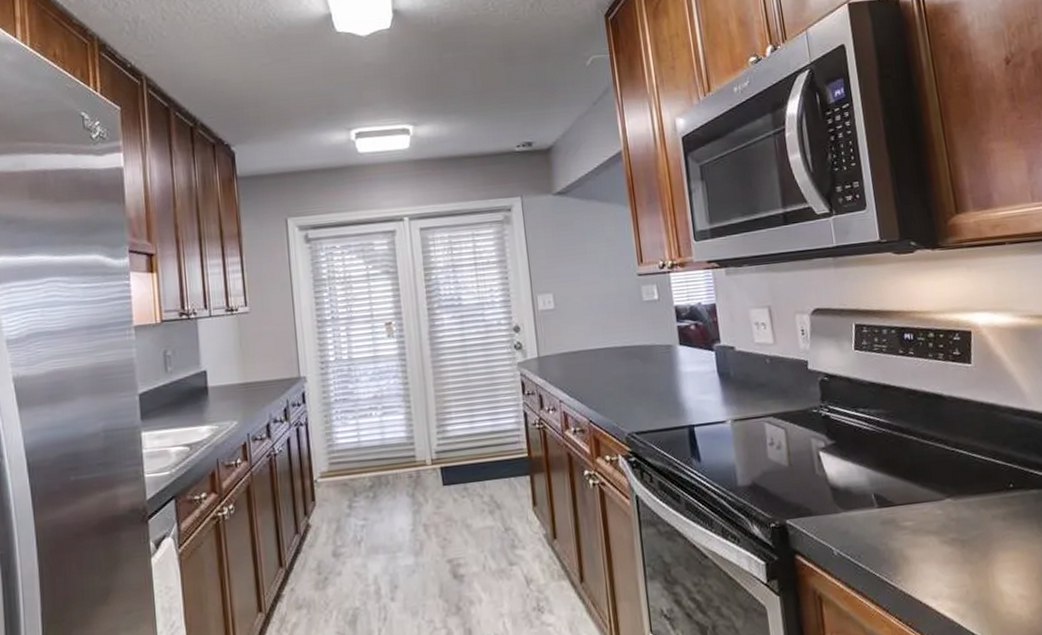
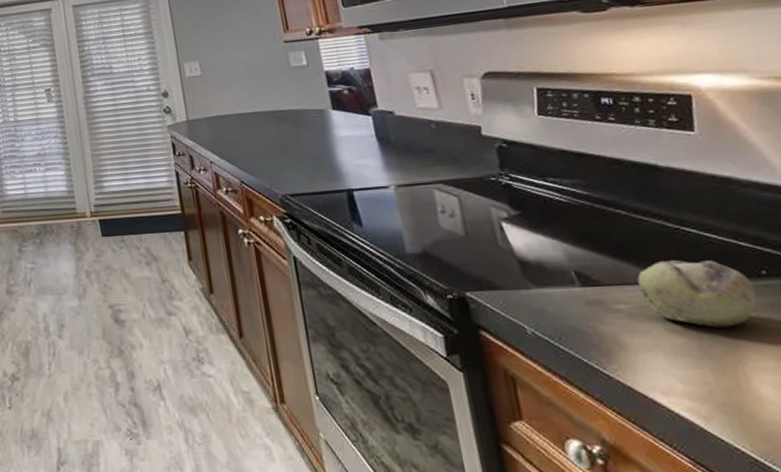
fruit: none [920,478,1005,537] -> present [637,260,757,328]

